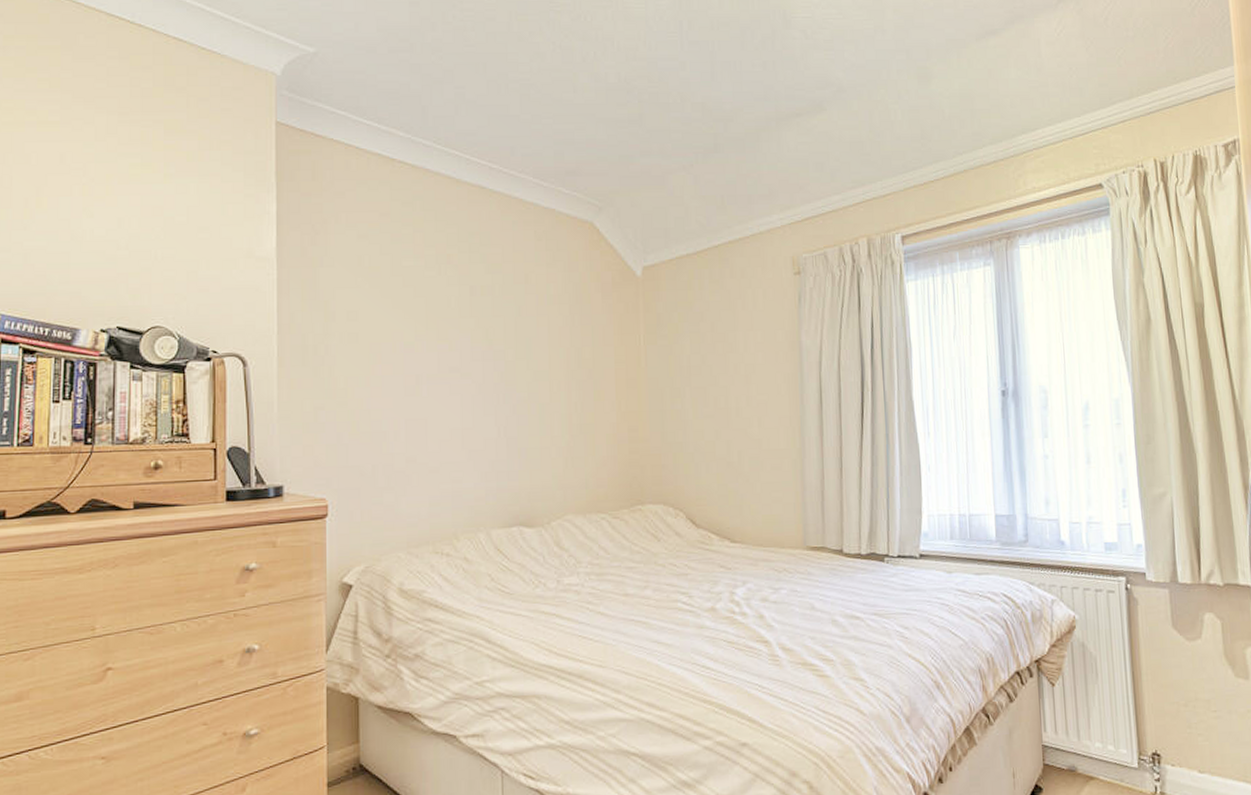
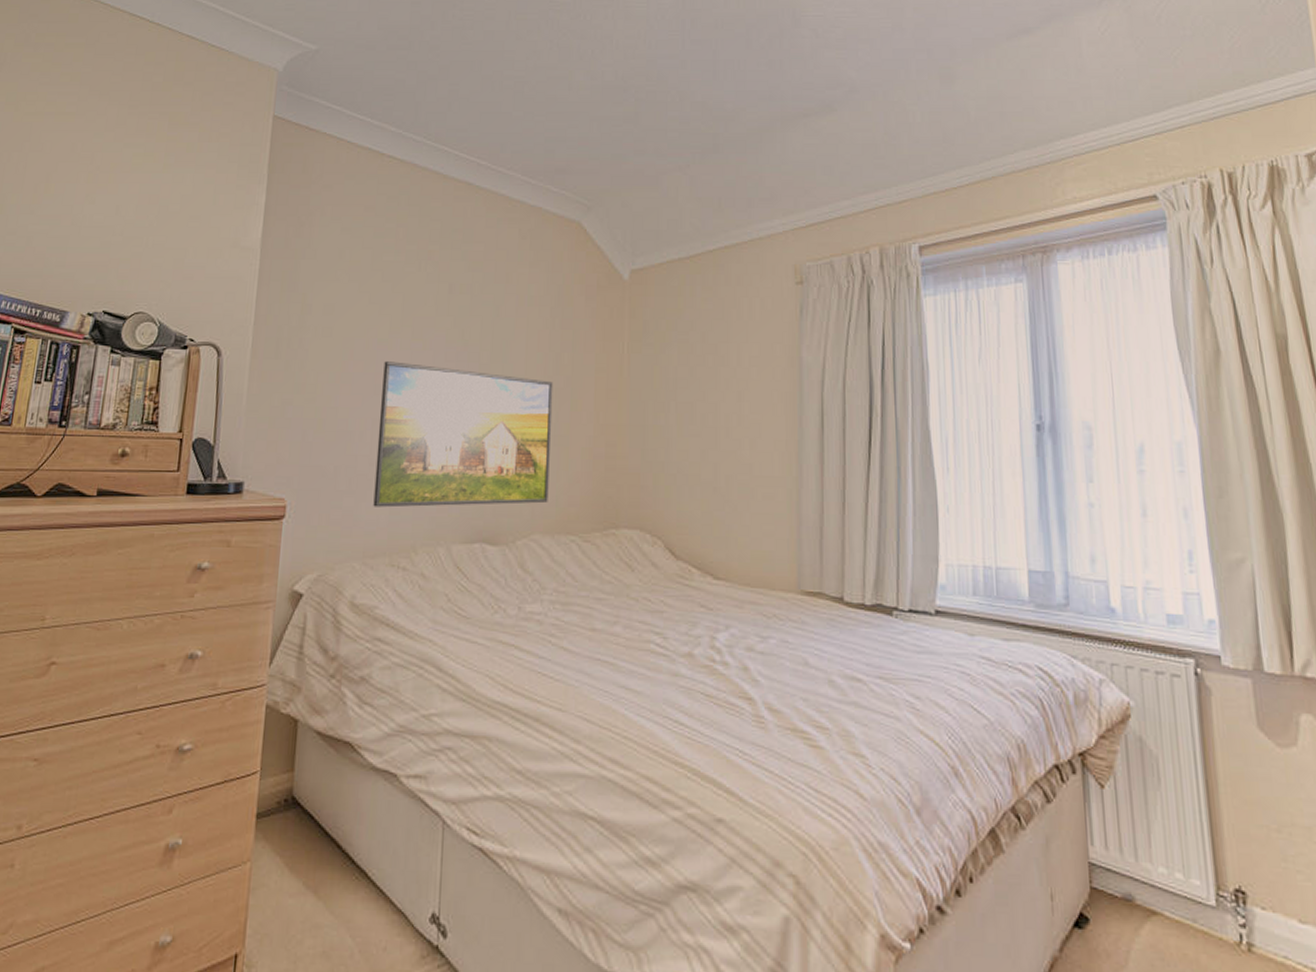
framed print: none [412,363,578,501] -> present [373,361,553,508]

